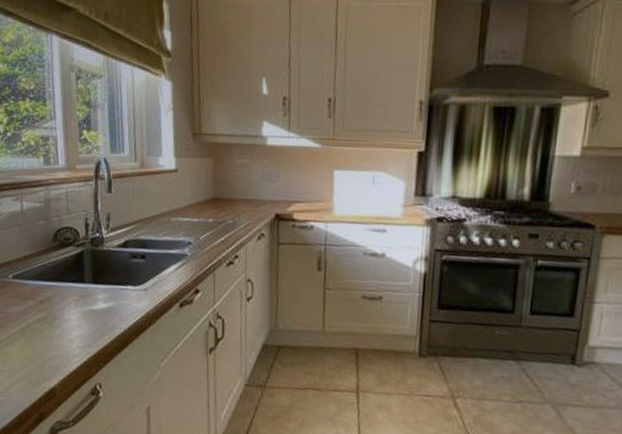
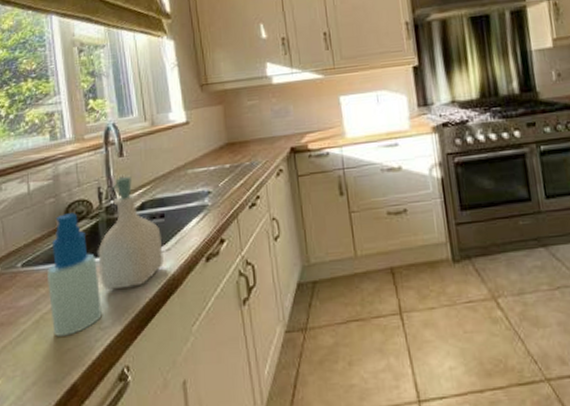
spray bottle: none [34,237,81,347] -> present [46,213,102,337]
soap bottle: none [81,212,141,317] -> present [98,176,164,291]

